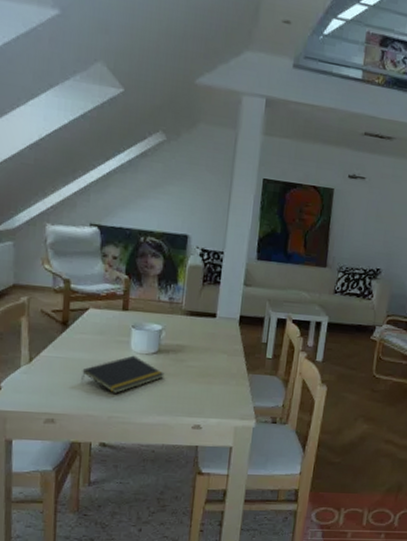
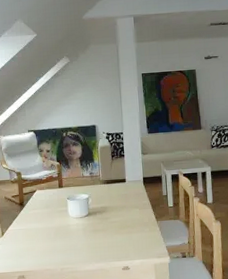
notepad: present [81,355,165,395] -> none [38,220,96,251]

